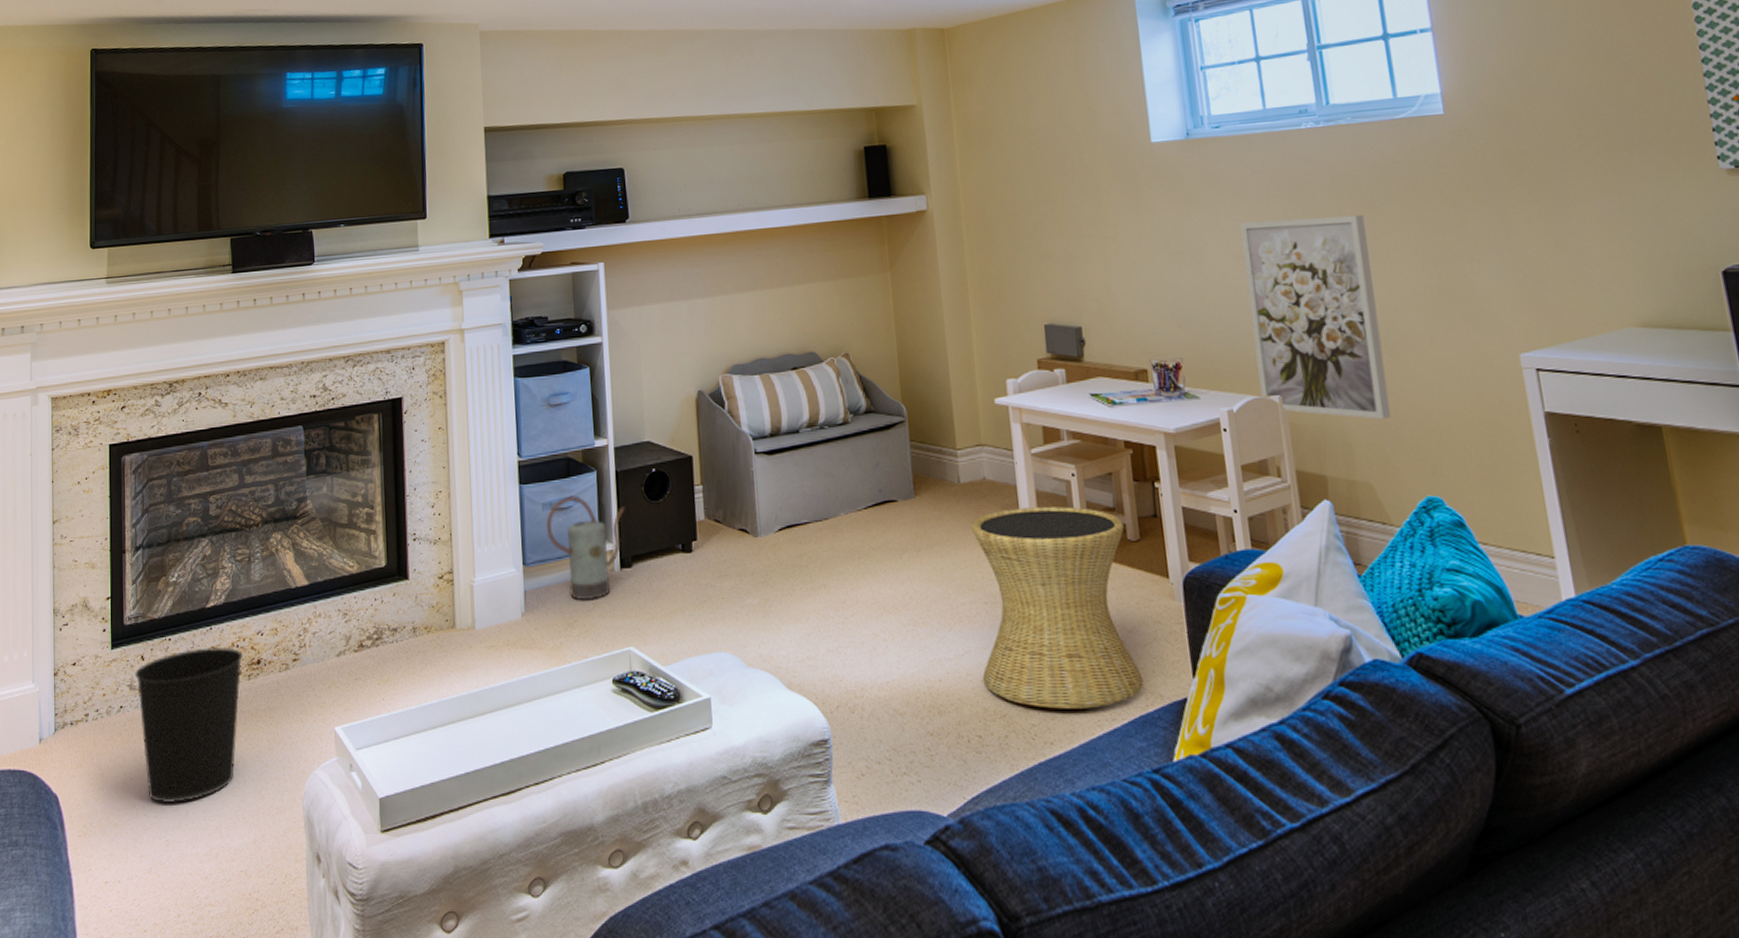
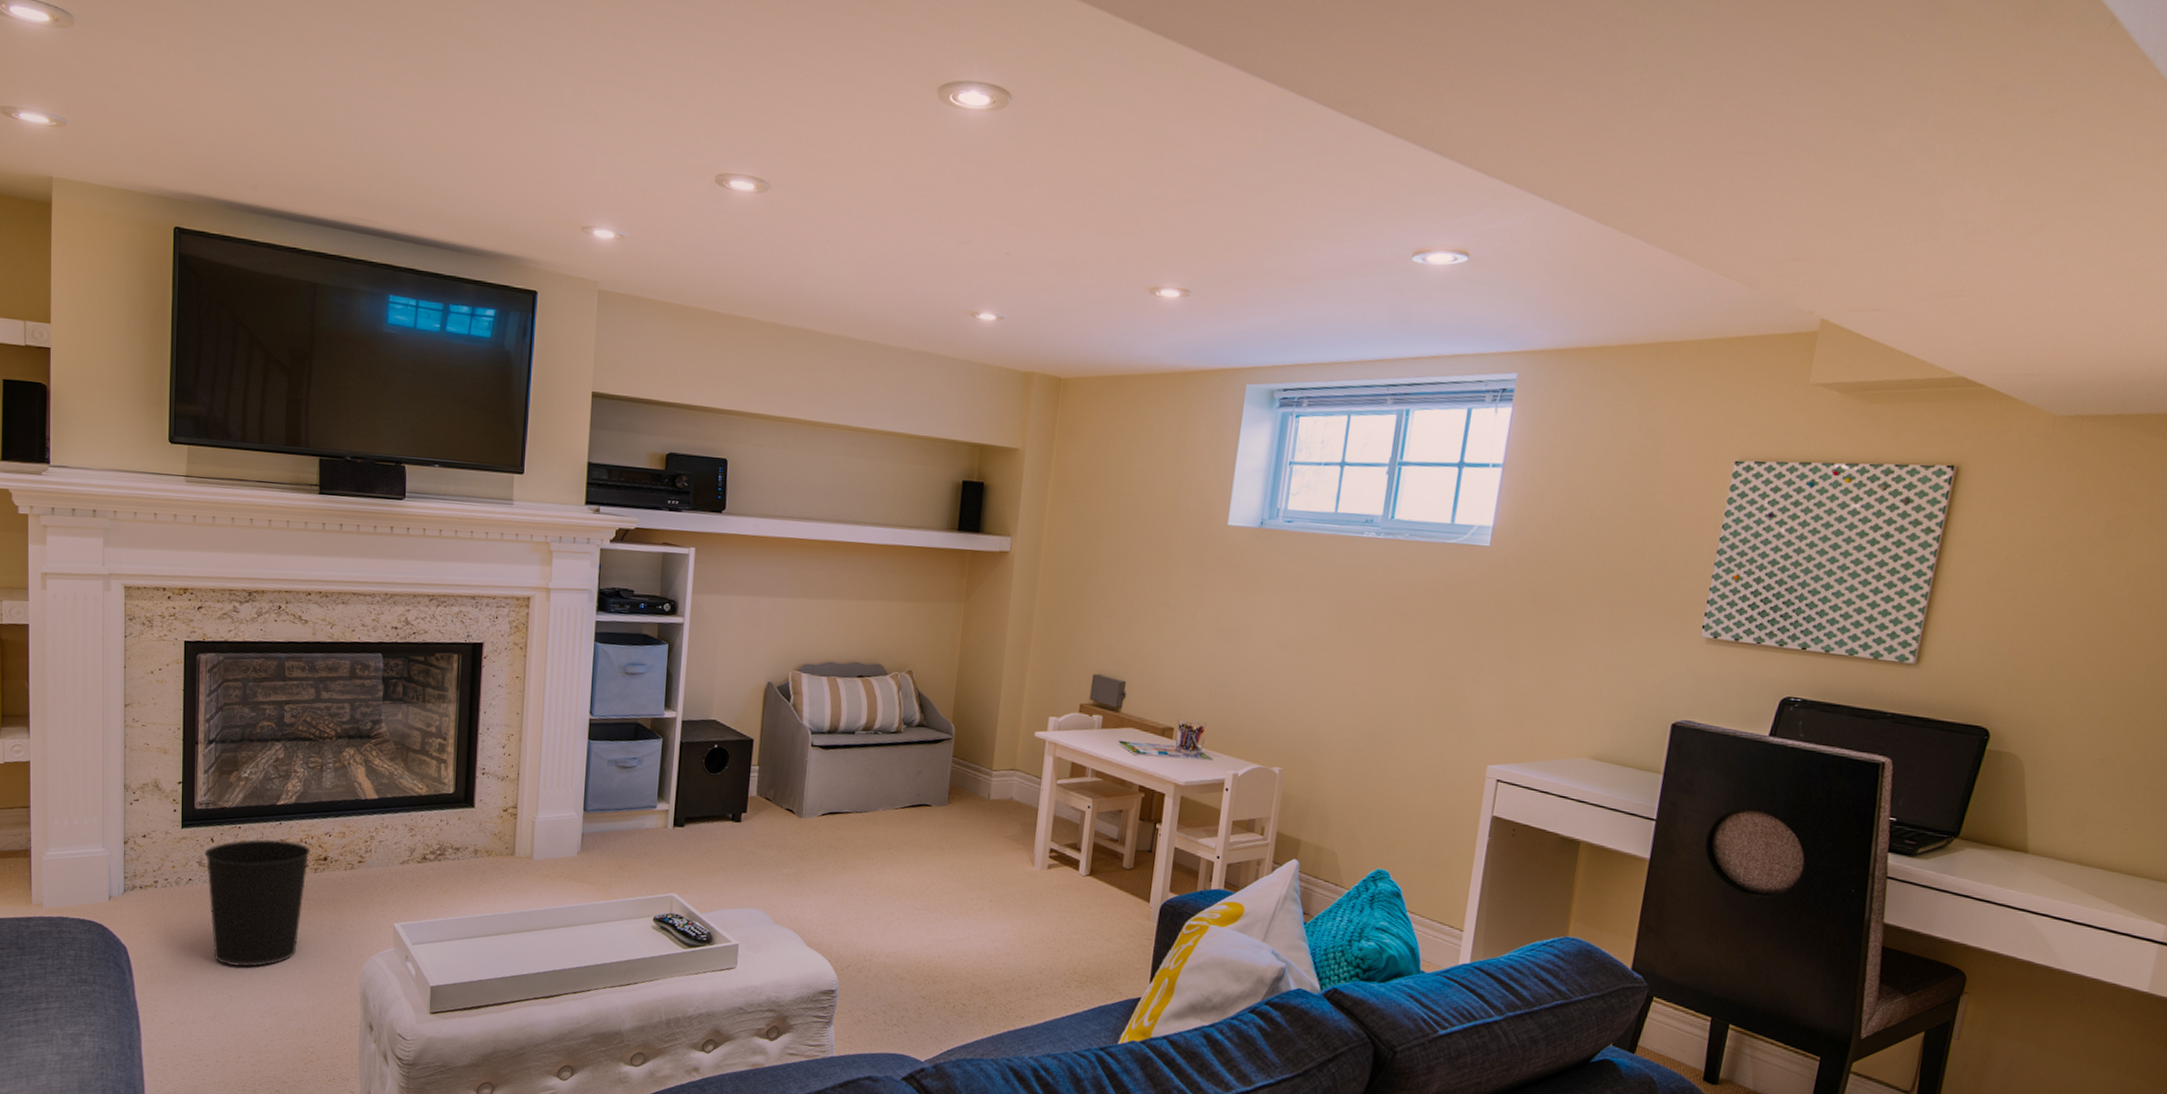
watering can: present [546,495,625,601] -> none [609,756,684,850]
side table: present [971,506,1144,709] -> none [975,827,1123,995]
wall art: present [1240,215,1392,420] -> none [1265,613,1395,802]

